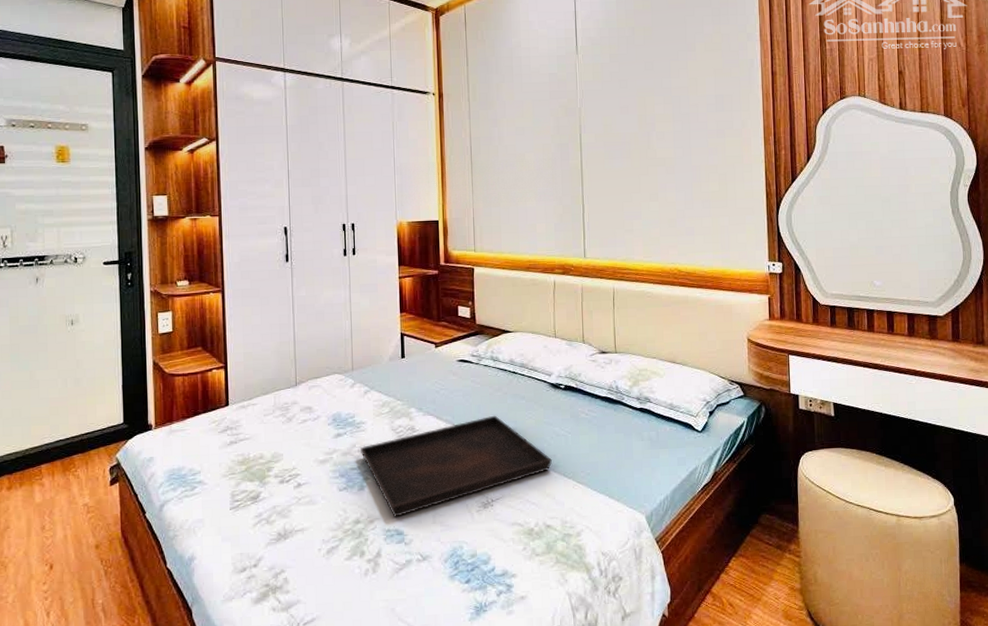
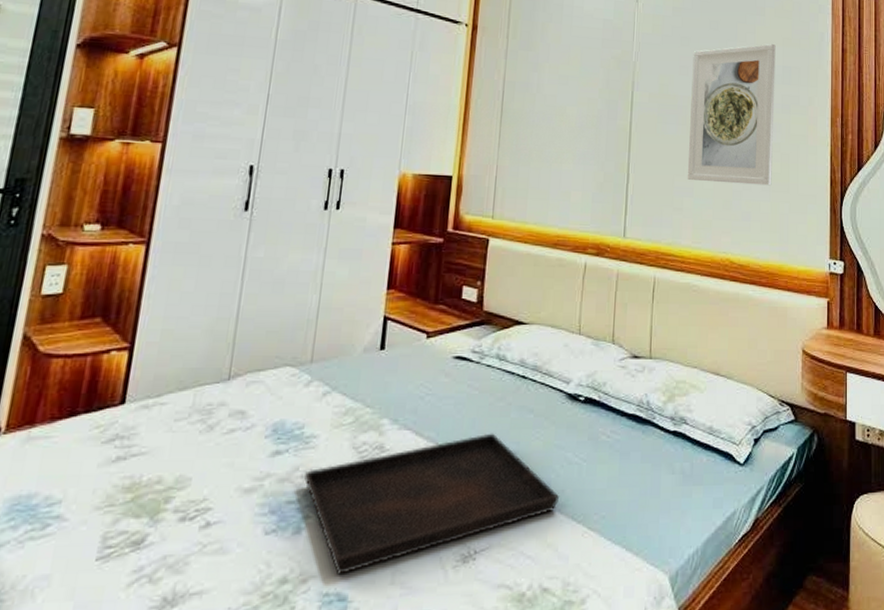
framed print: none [631,75,712,205] -> present [687,43,776,186]

